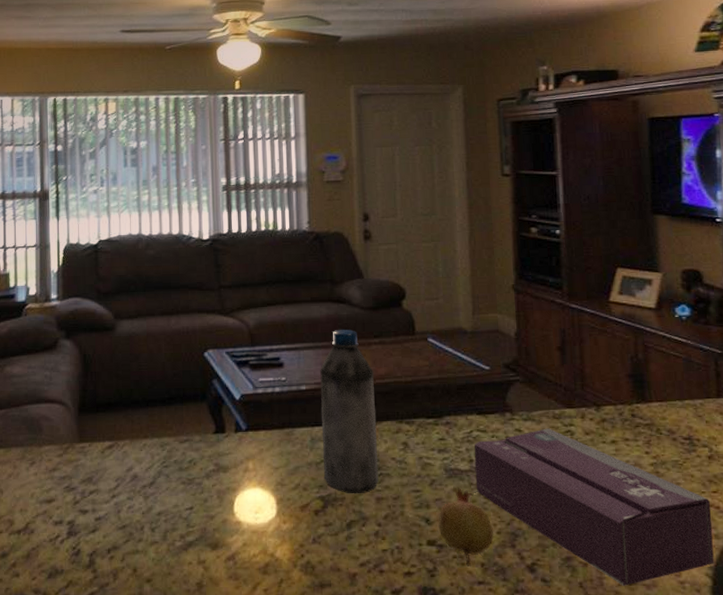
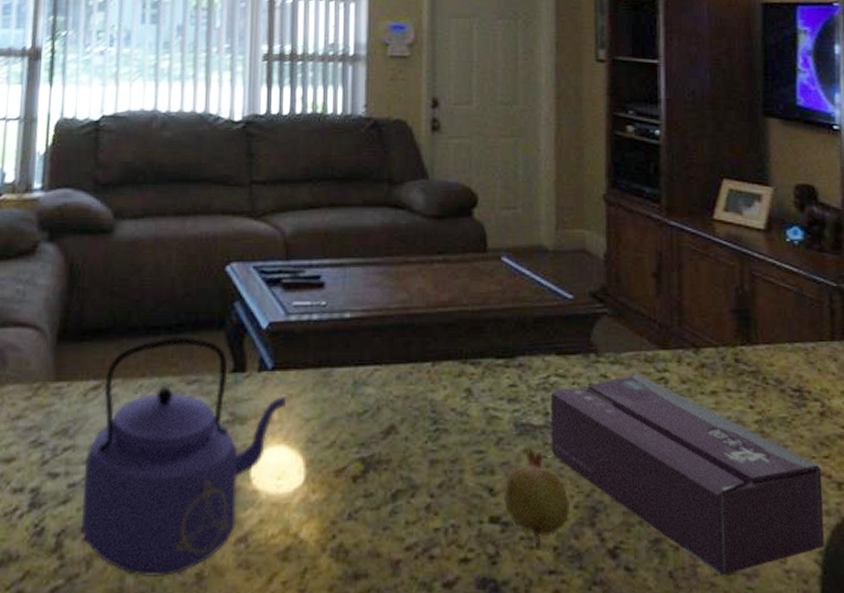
kettle: none [106,407,259,586] -> present [81,336,287,578]
water bottle: present [320,329,378,494] -> none [366,241,435,455]

